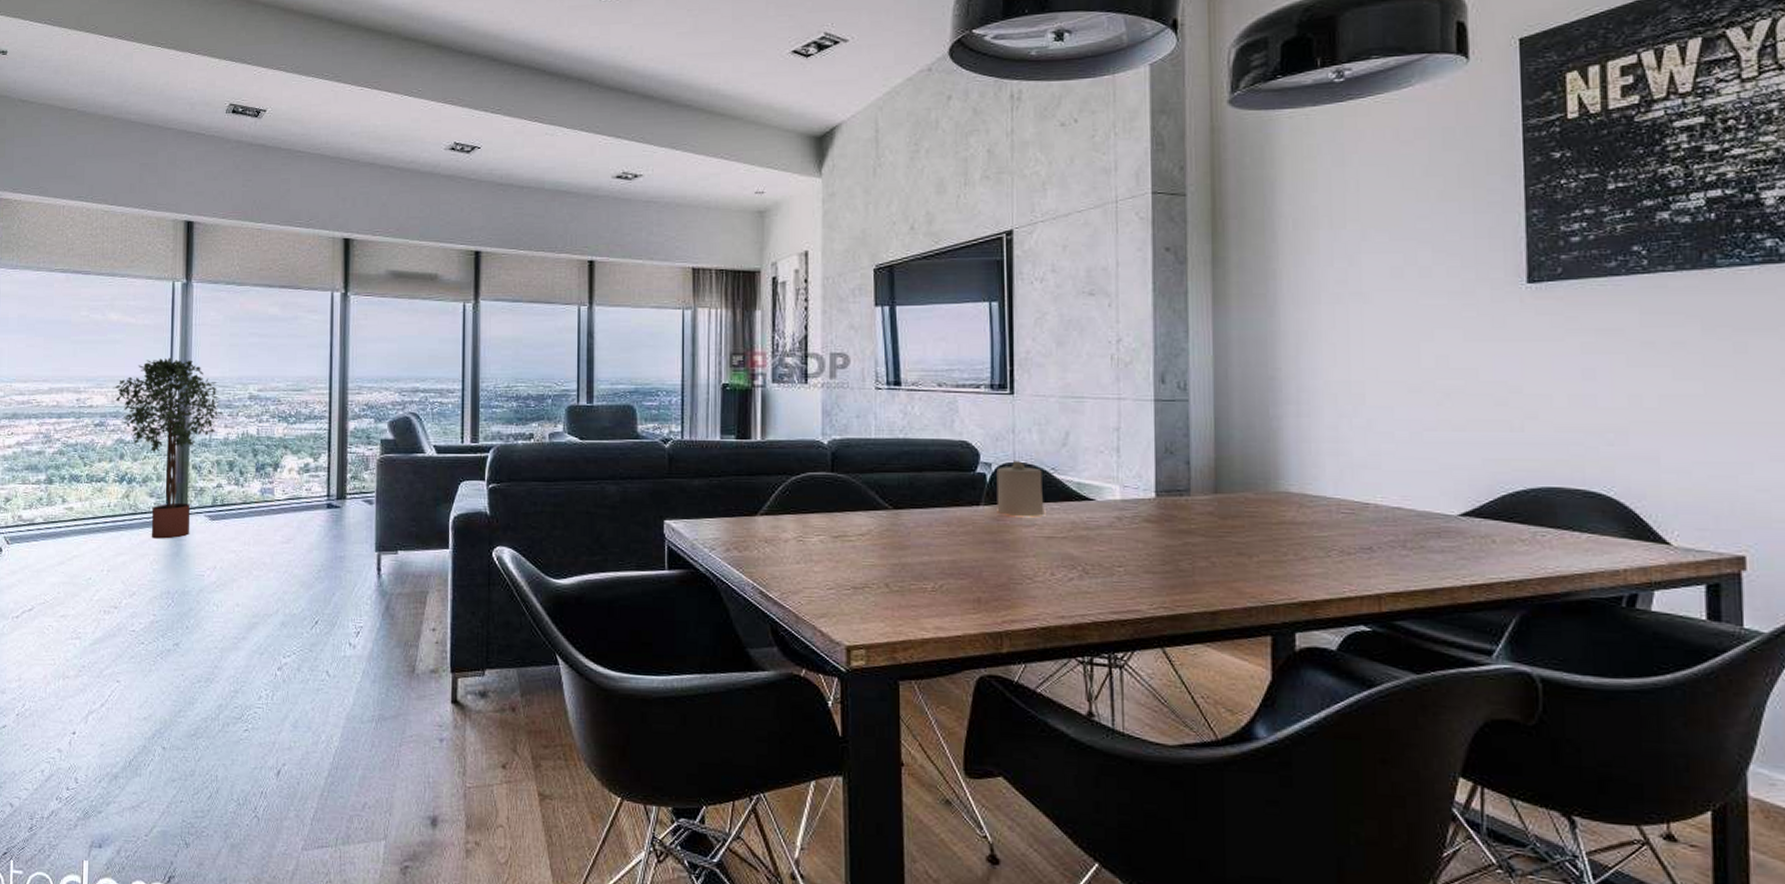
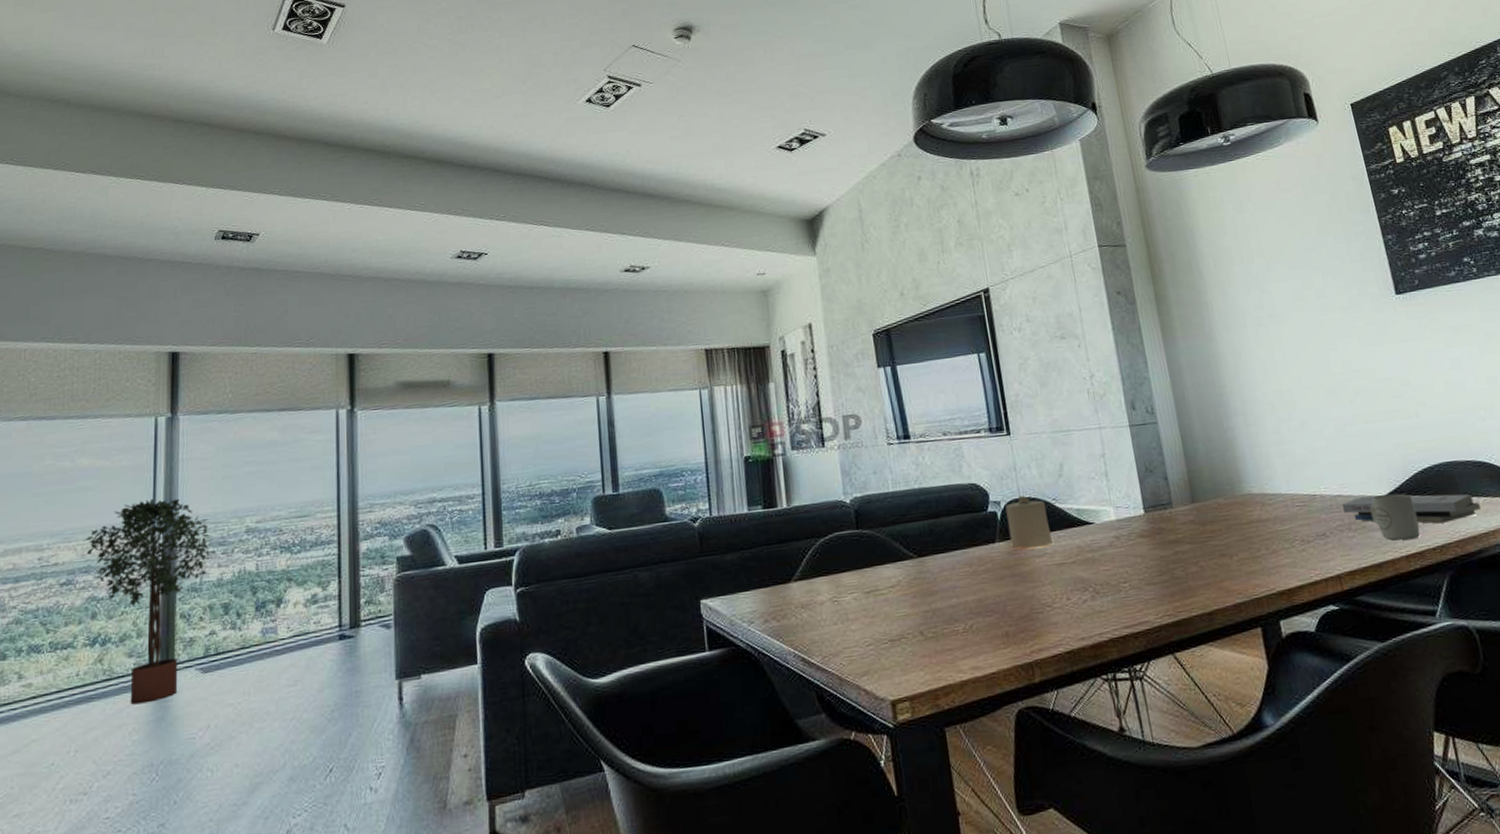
books: none [1399,512,1581,556] -> present [1341,493,1481,524]
mug: none [1435,514,1494,568] -> present [1370,493,1420,540]

